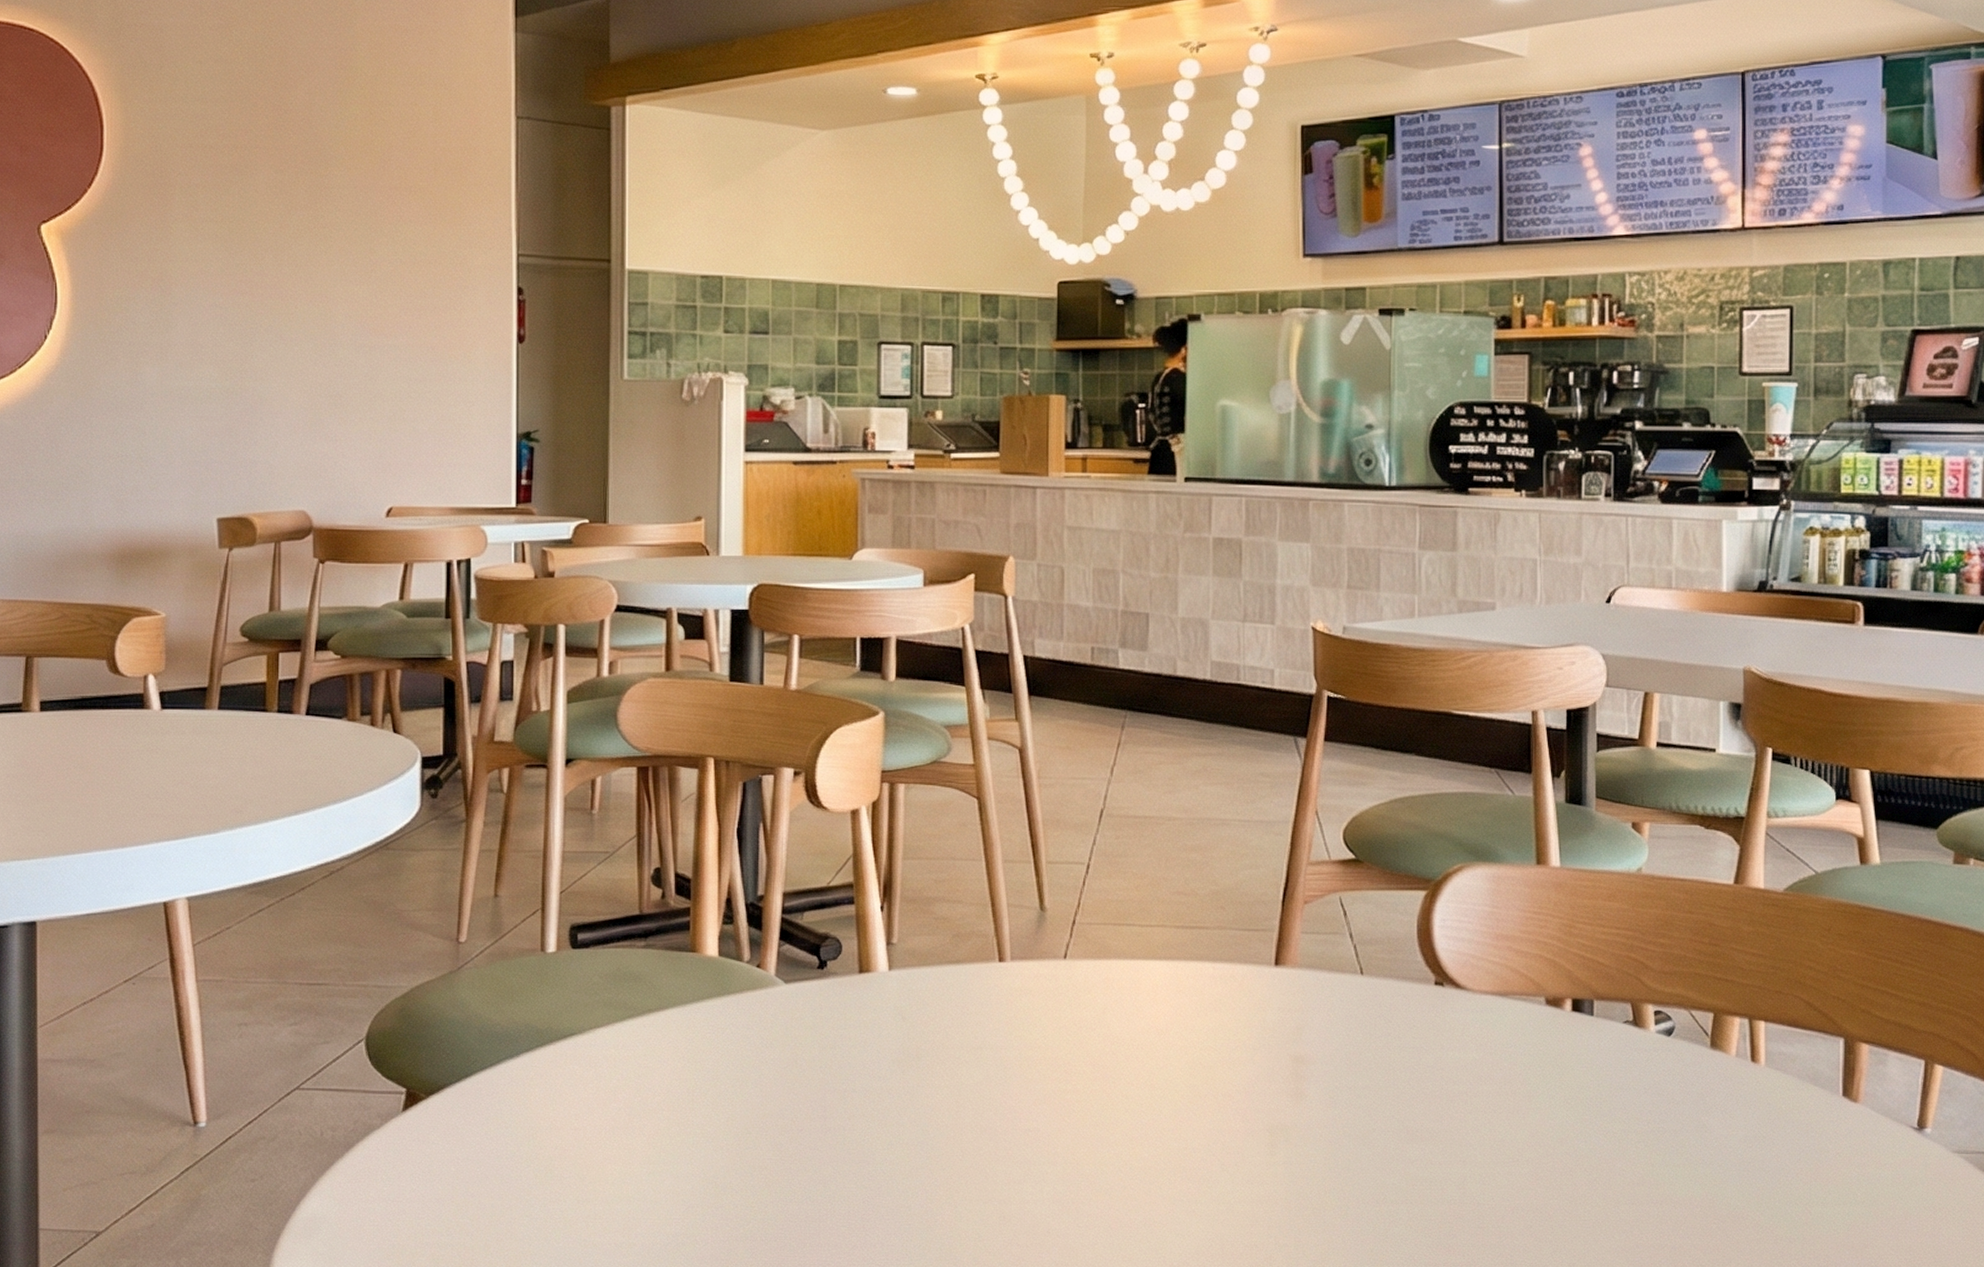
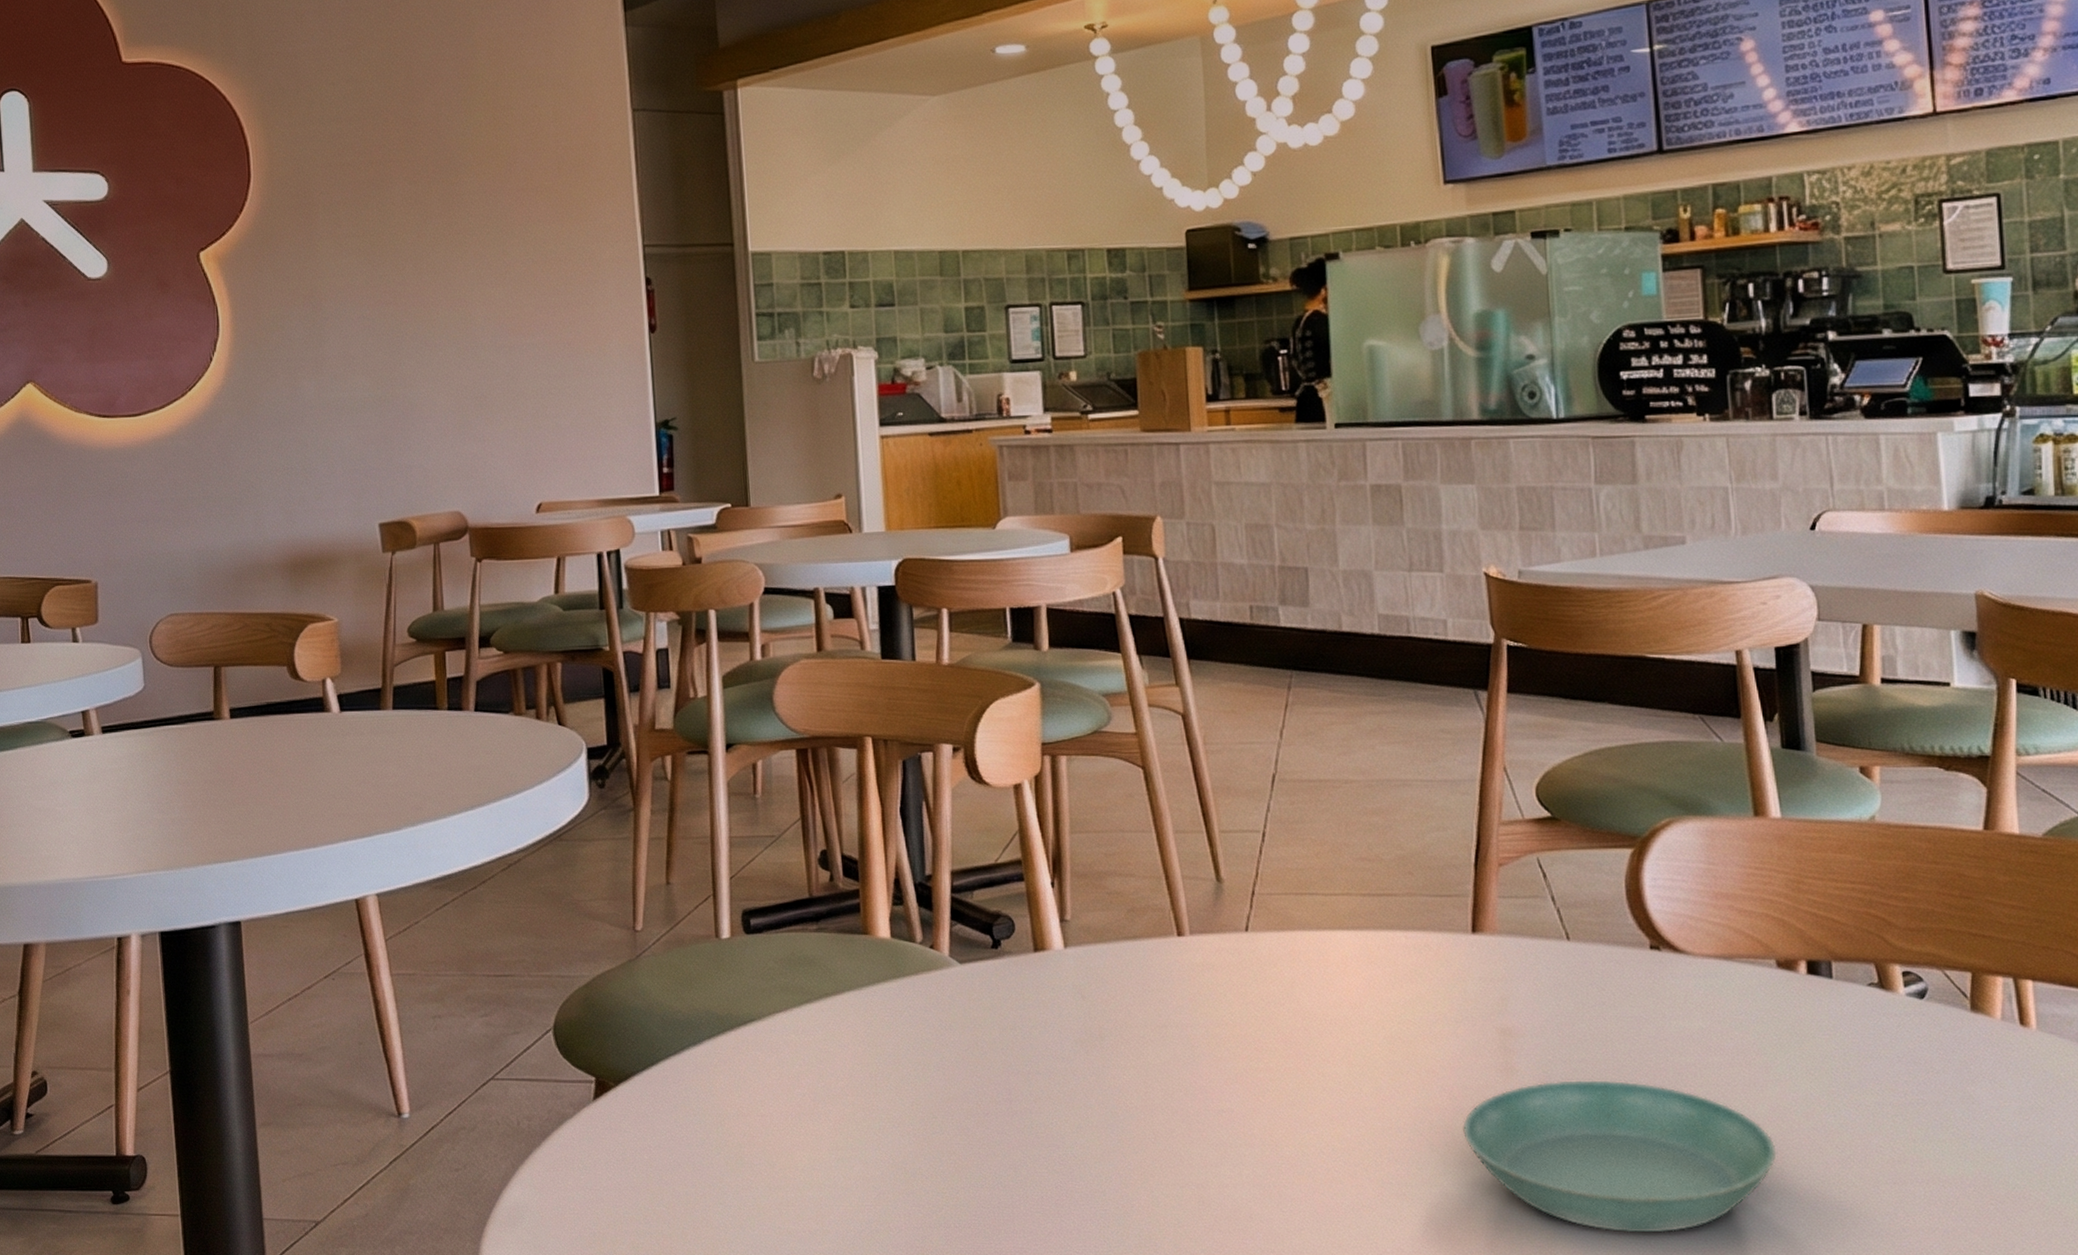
saucer: none [1252,1106,1532,1248] -> present [1463,1080,1777,1233]

